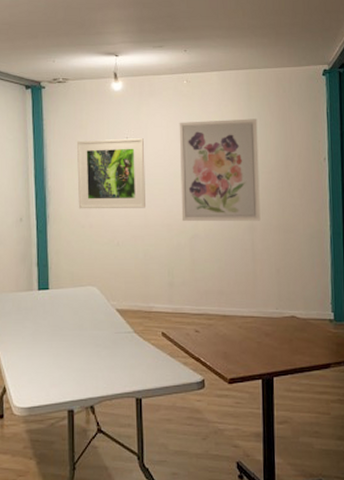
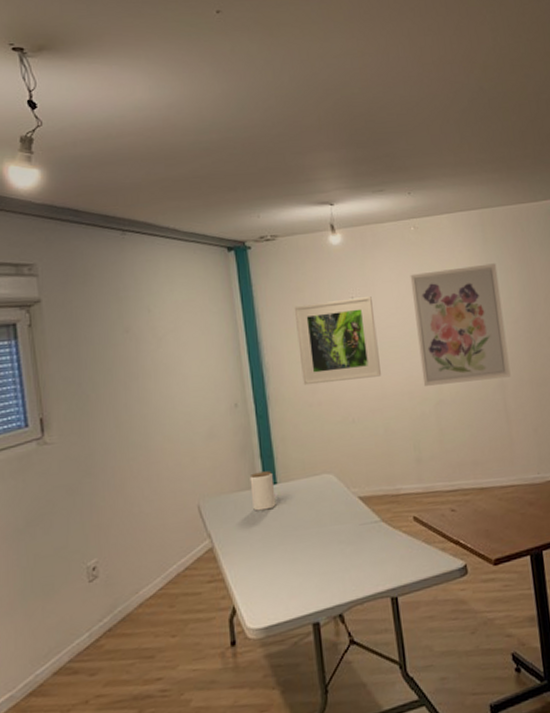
jar: none [26,278,47,310] -> present [249,471,276,512]

